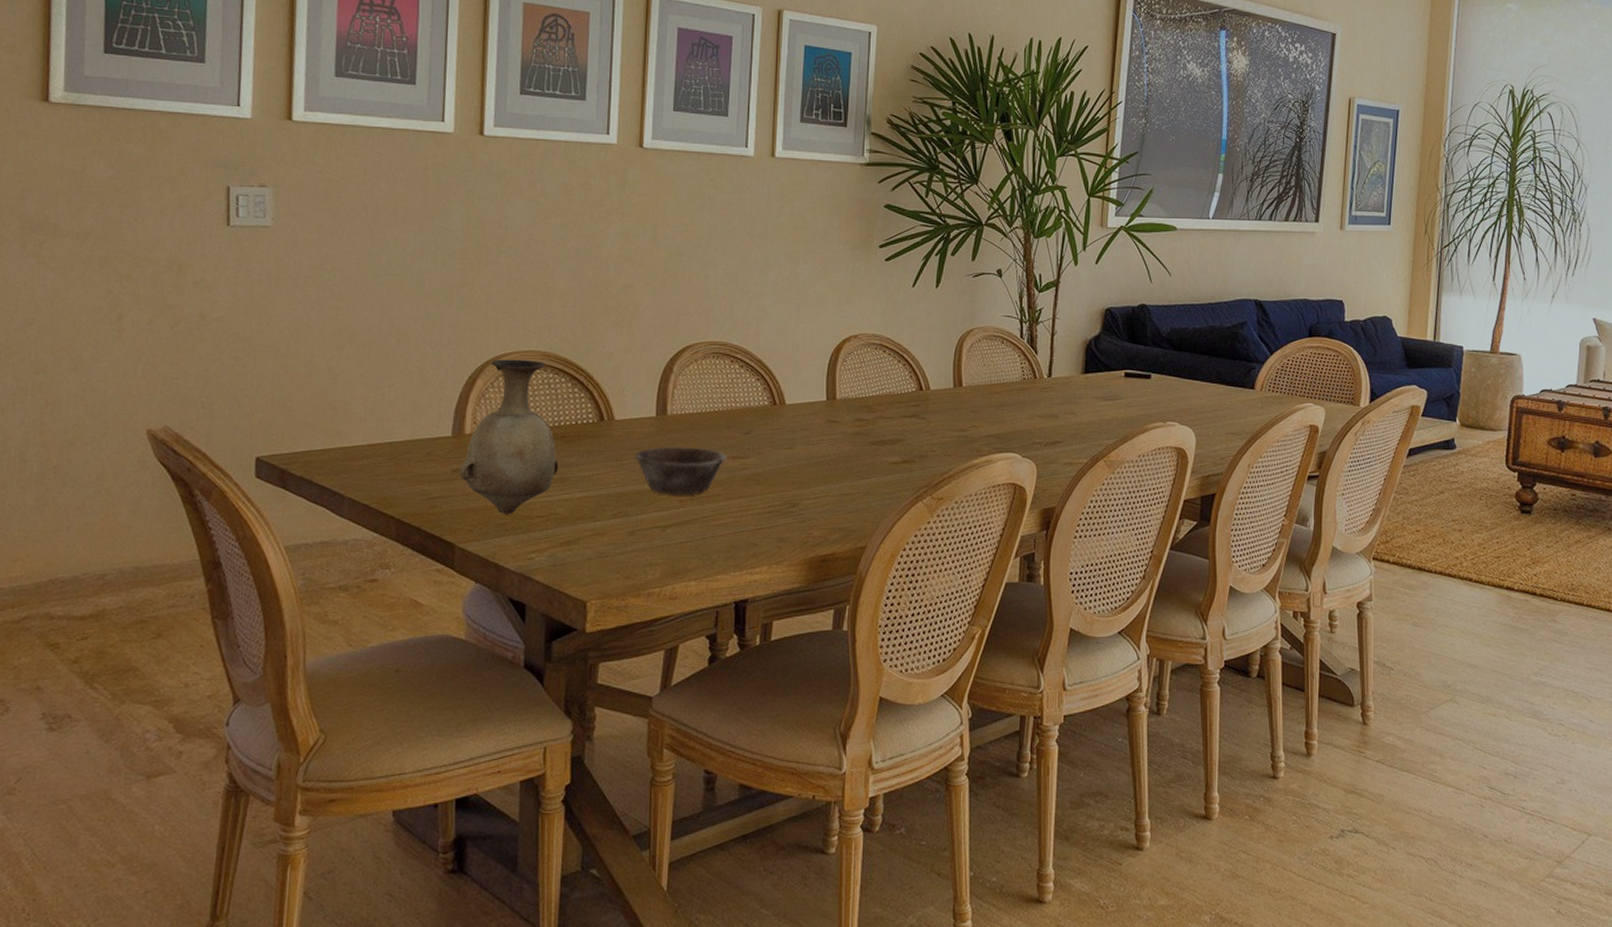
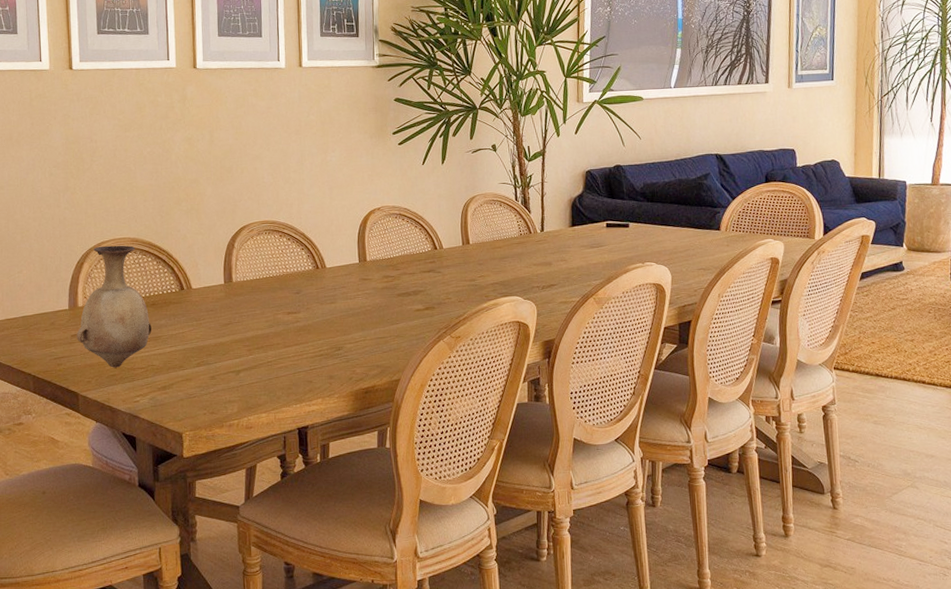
bowl: present [635,447,727,496] -> none [210,306,283,346]

